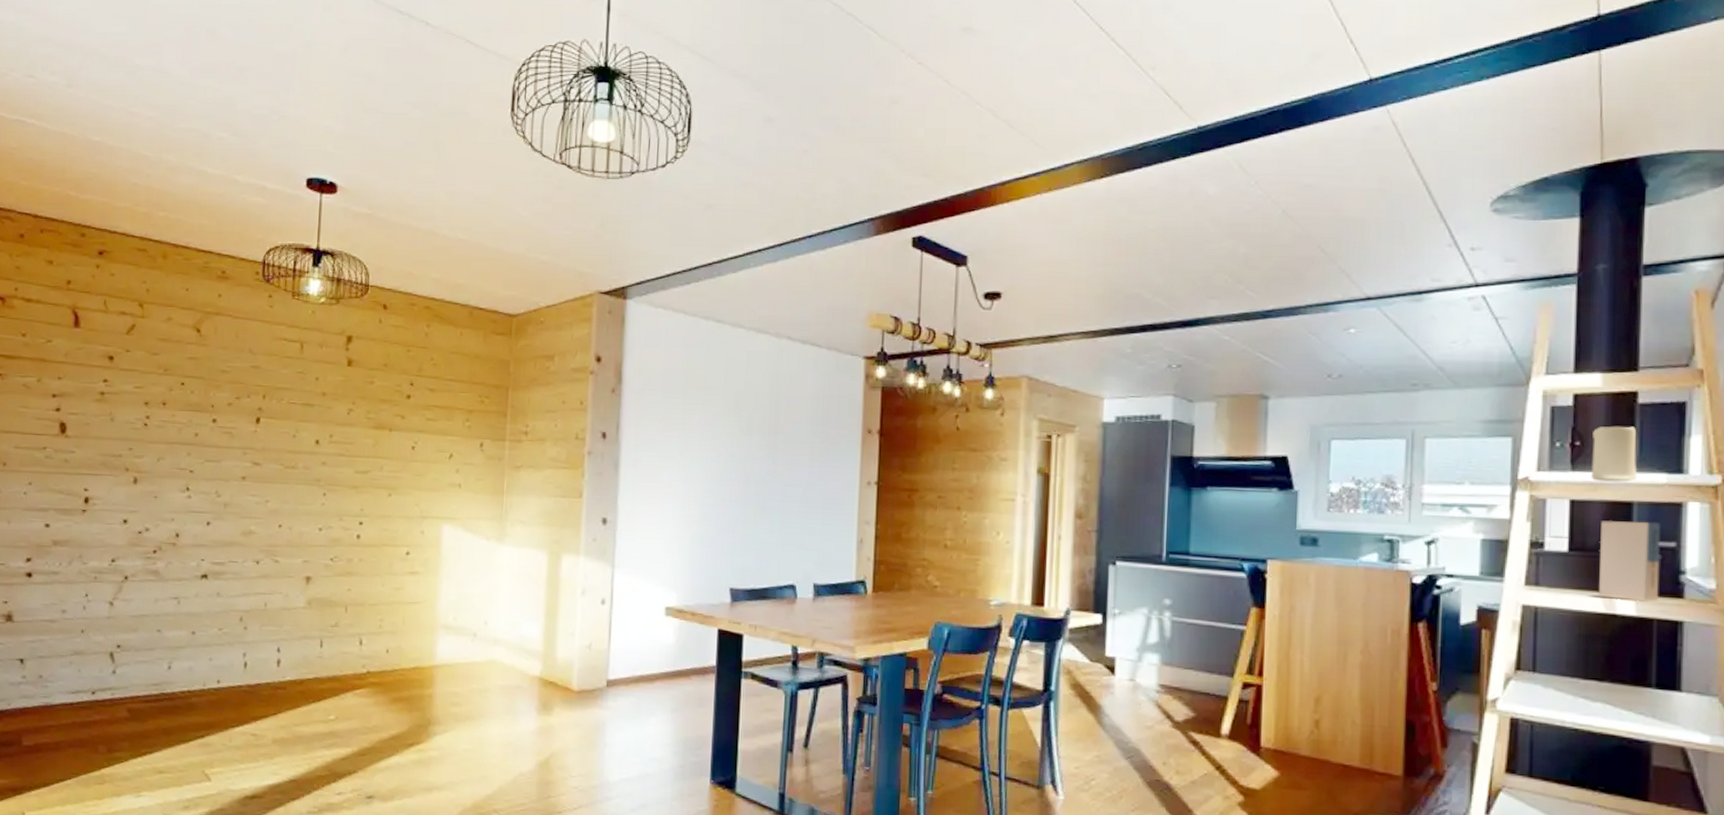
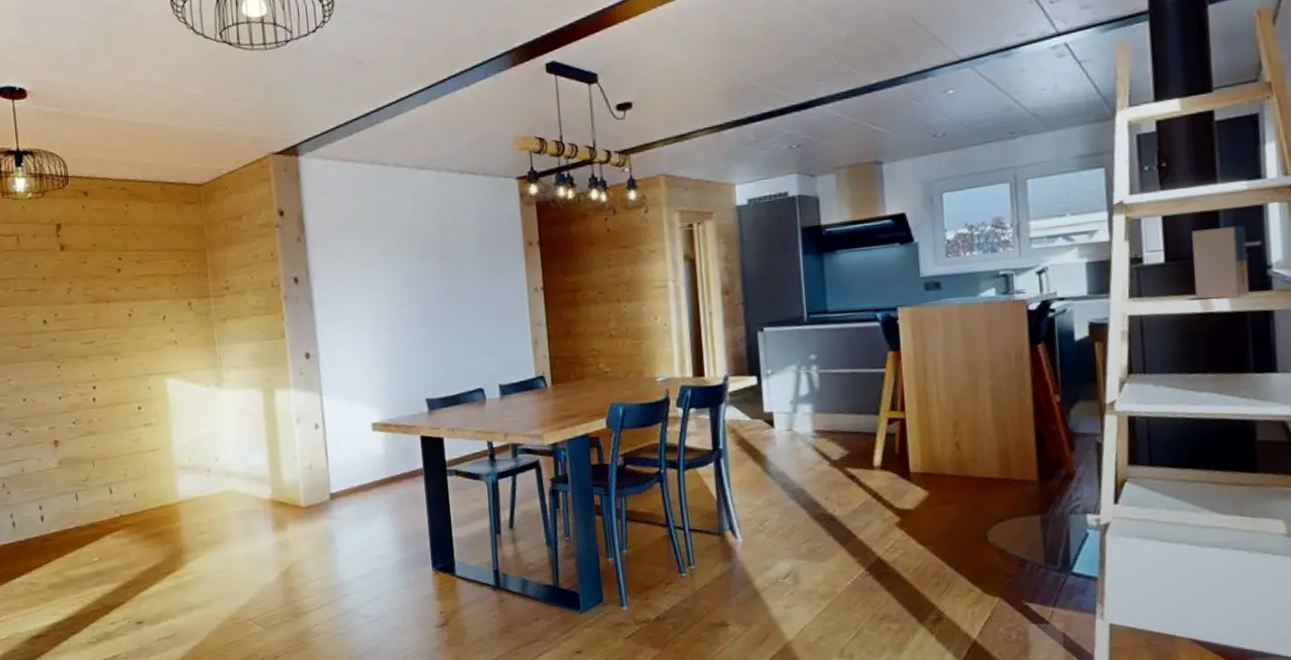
candle: present [1590,426,1638,482] -> none [1177,142,1221,196]

